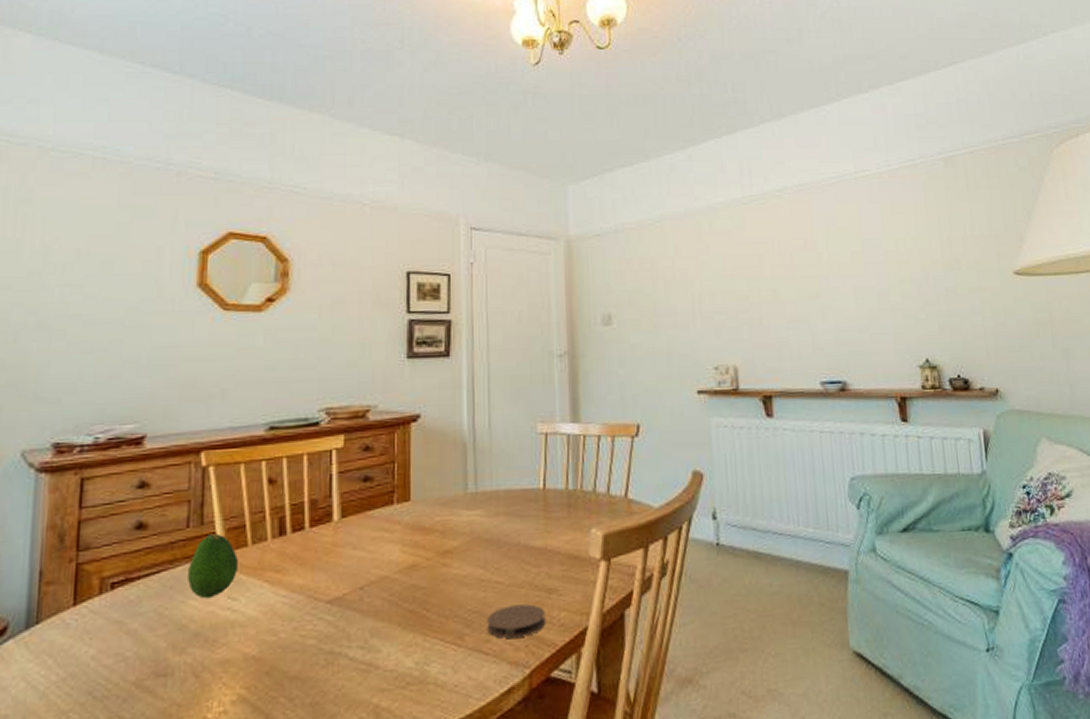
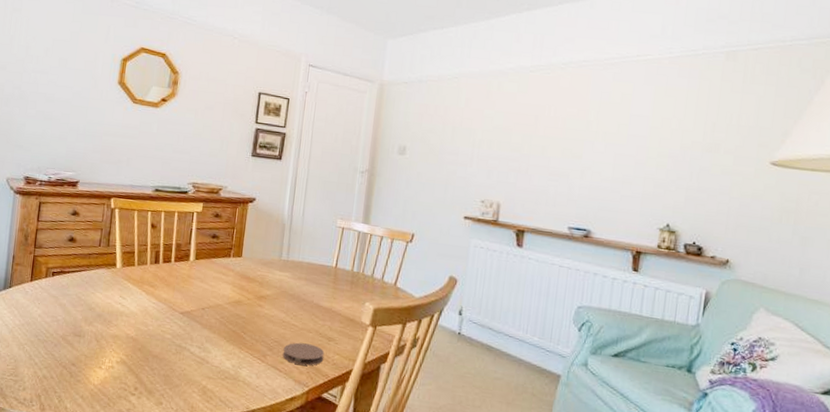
fruit: present [188,533,238,599] -> none [97,253,128,295]

